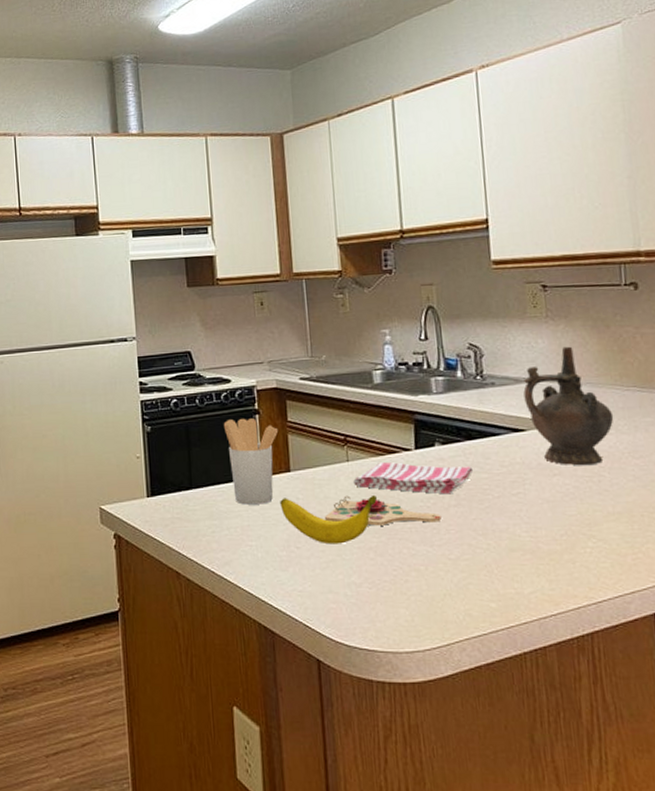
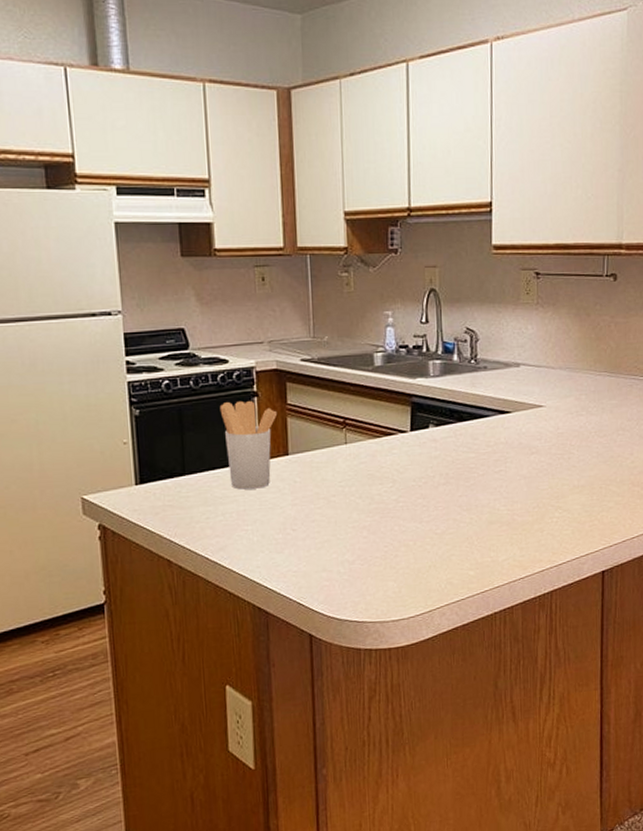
banana: present [280,494,378,545] -> none [277,475,373,525]
cutting board: present [325,495,442,526] -> none [322,477,431,506]
dish towel: present [353,462,474,495] -> none [350,444,463,474]
ceremonial vessel: present [523,346,614,466] -> none [512,333,586,445]

